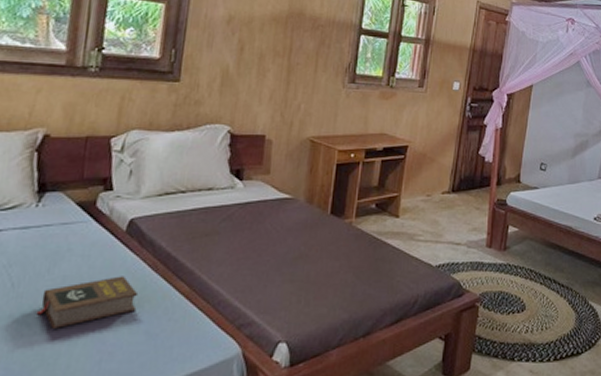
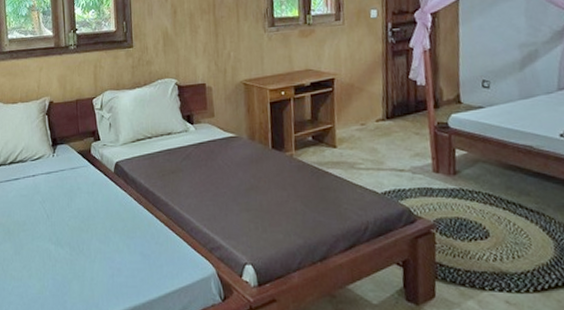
book: present [36,276,139,329] -> none [65,208,131,249]

